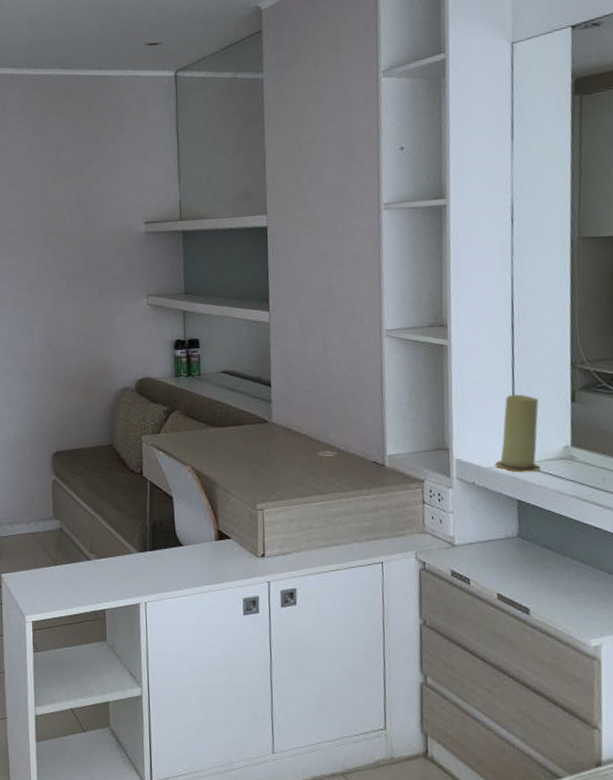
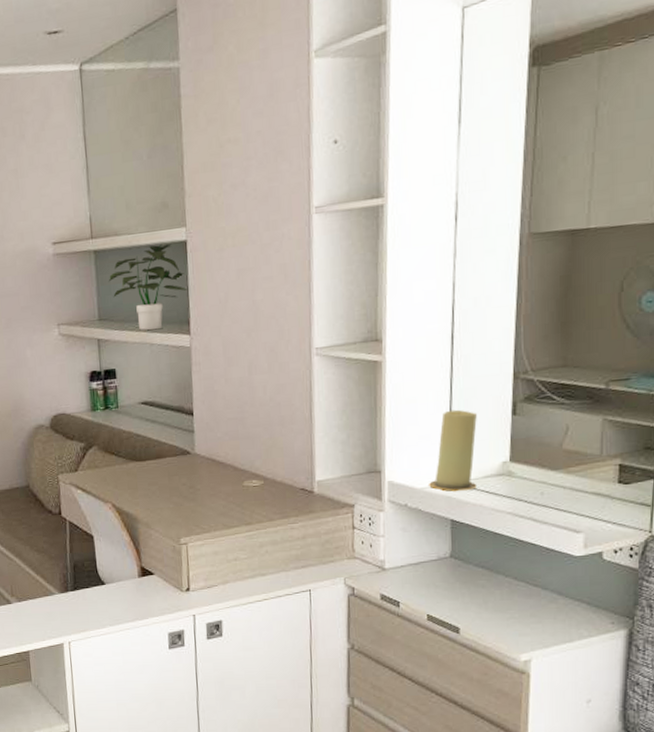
potted plant: none [194,228,268,306] -> present [108,243,188,331]

